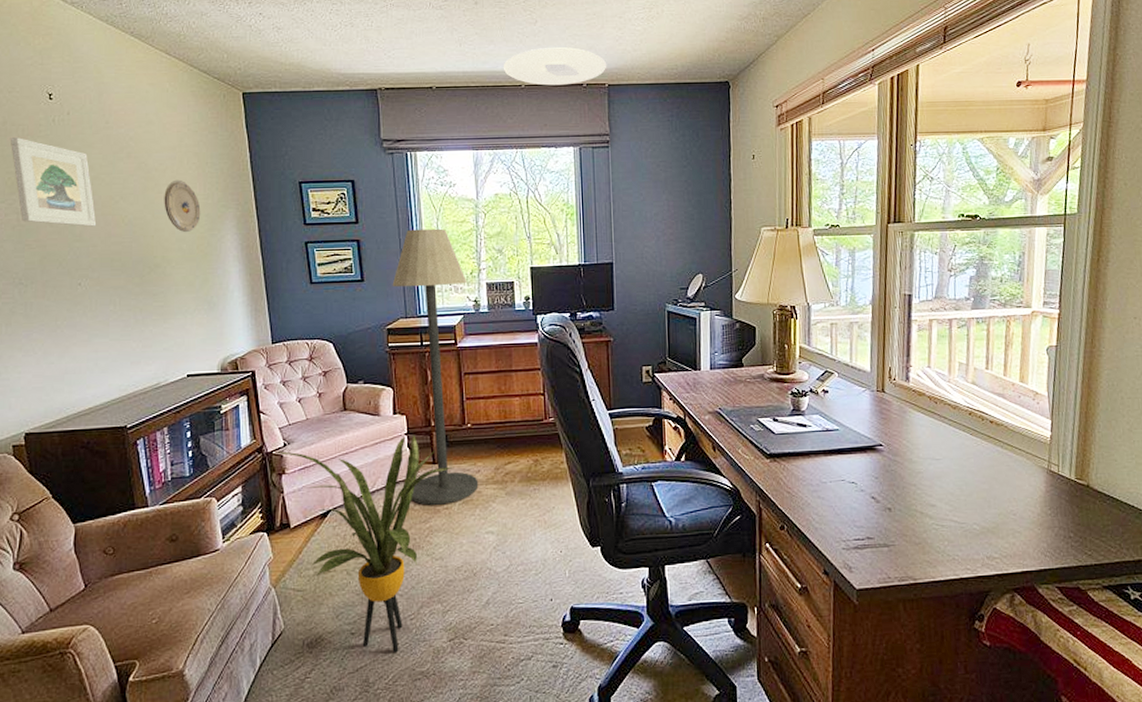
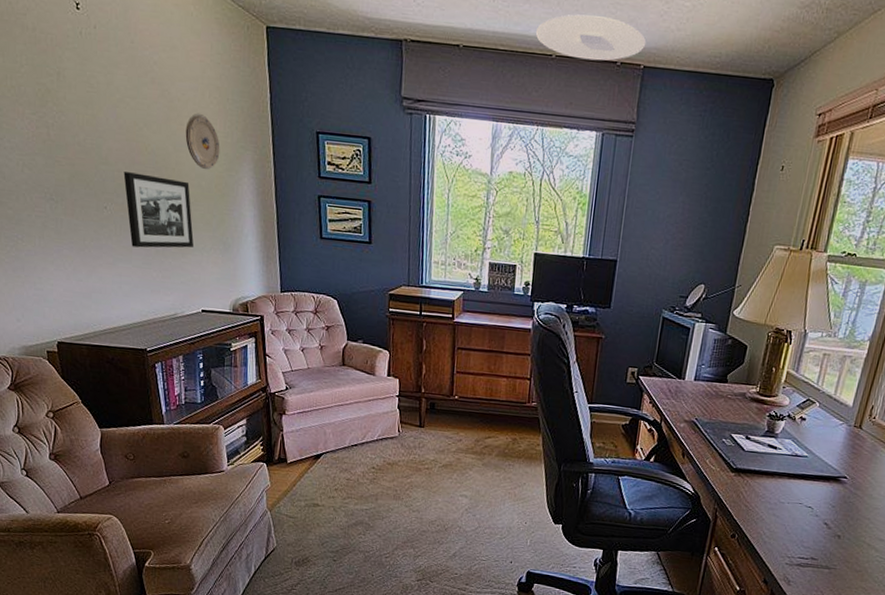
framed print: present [10,137,97,227] -> none [39,46,122,151]
picture frame: none [99,245,177,320] -> present [123,172,195,248]
house plant: present [277,434,453,653] -> none [279,393,437,583]
floor lamp: present [392,228,479,505] -> none [396,197,471,465]

